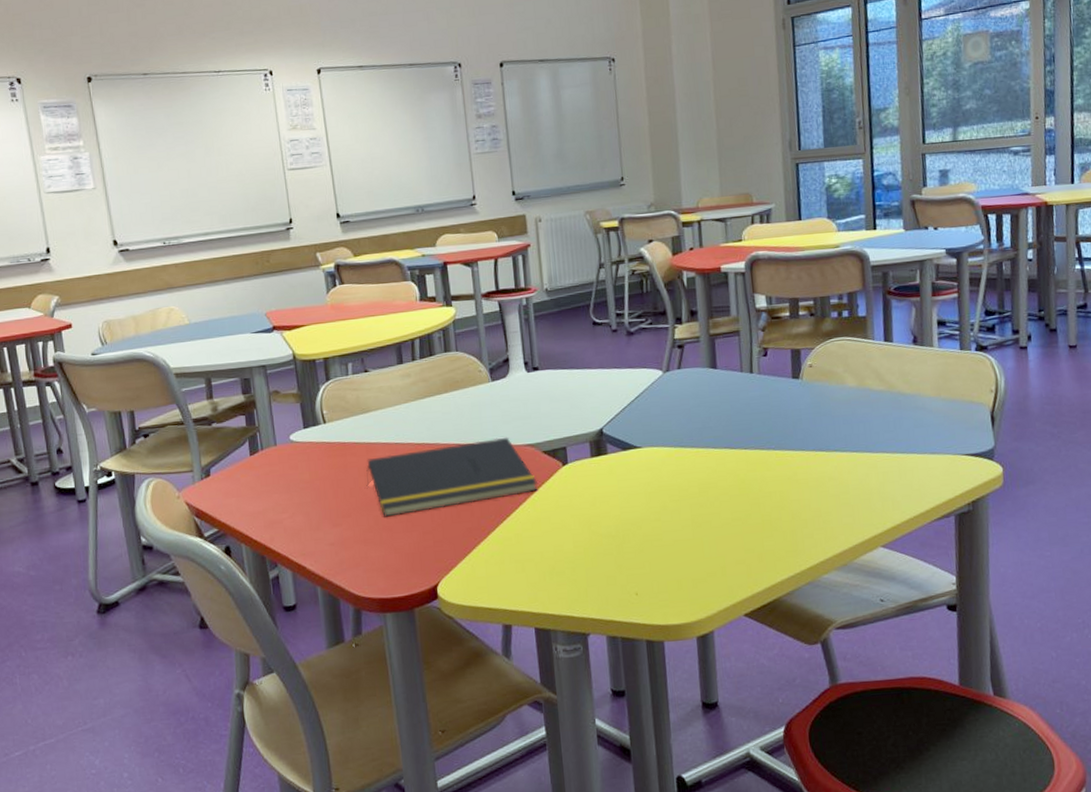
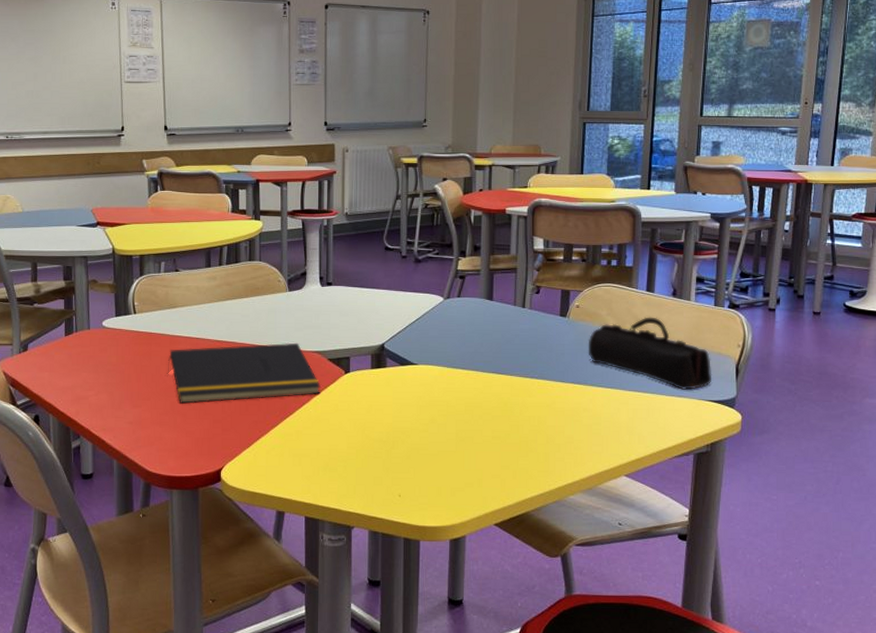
pencil case: none [826,369,966,446] -> present [588,317,712,390]

